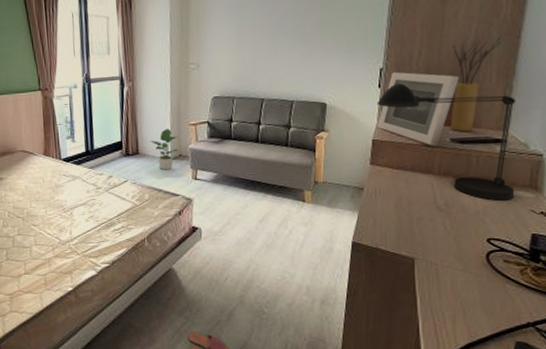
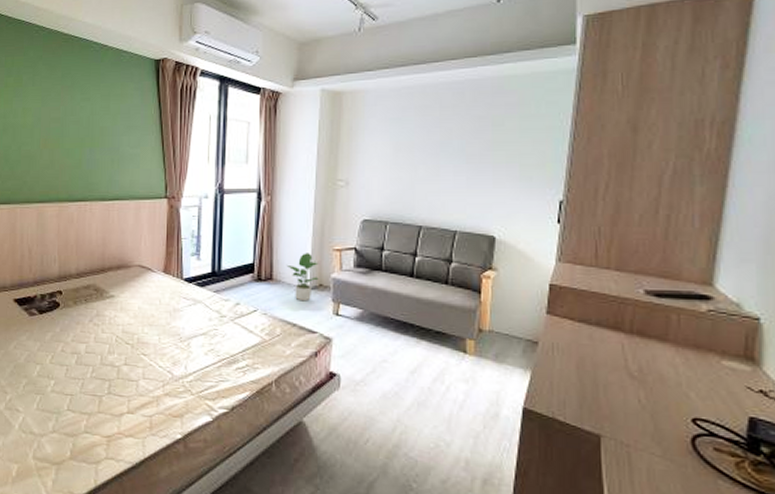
desk lamp: present [376,83,515,202] -> none [555,220,726,373]
picture frame: present [377,72,459,146] -> none [555,206,655,298]
vase: present [450,37,501,132] -> none [643,174,704,284]

